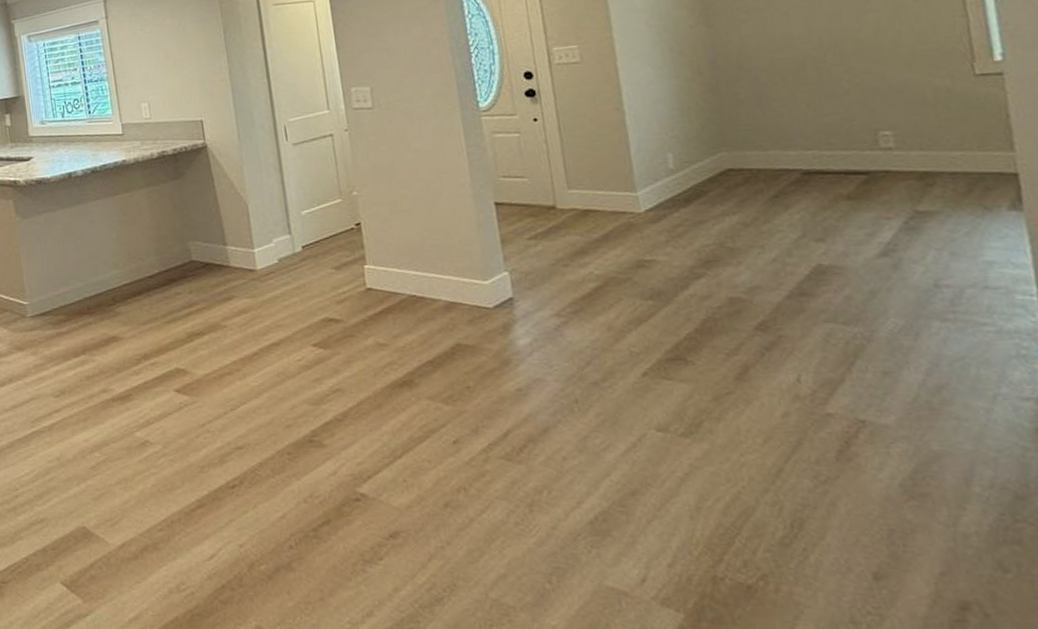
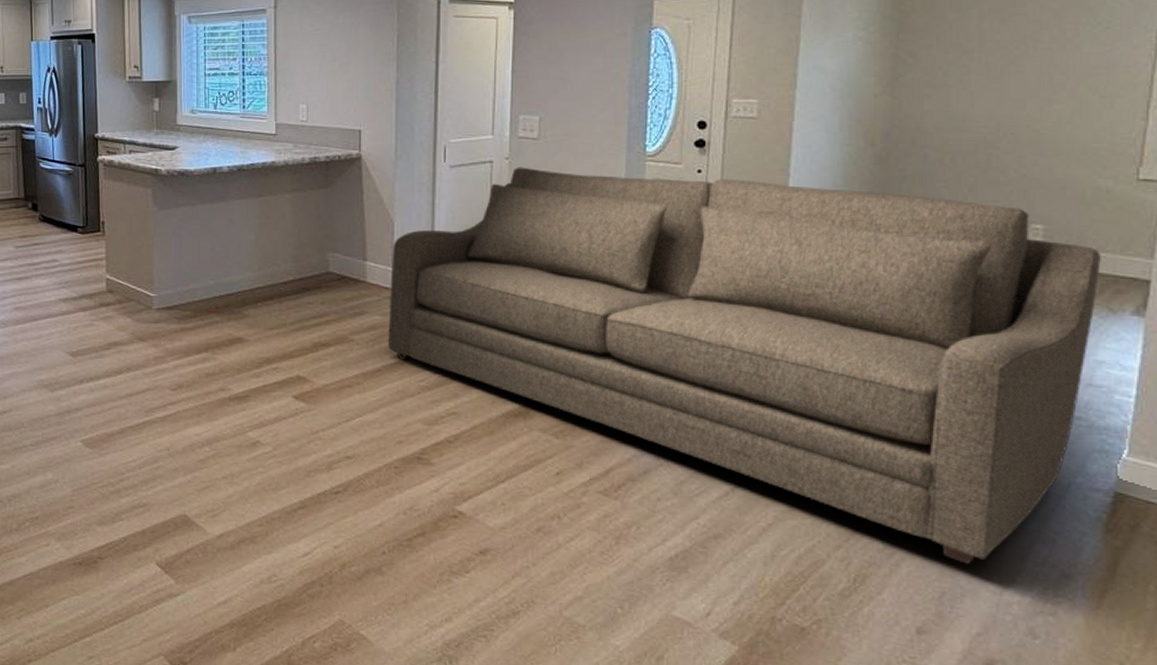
sofa: none [250,117,982,495] -> present [388,167,1101,564]

